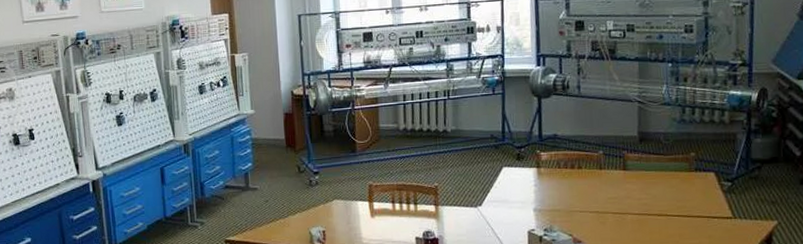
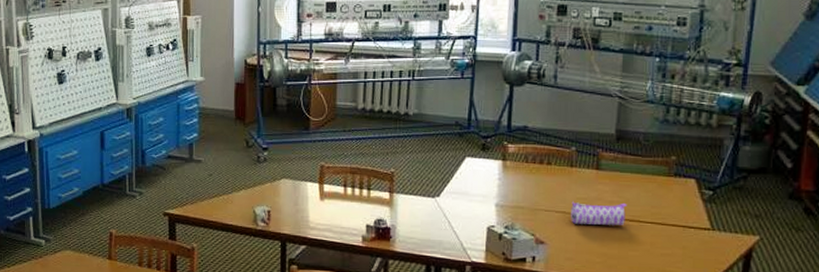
pencil case: none [603,199,654,222] -> present [571,201,627,225]

